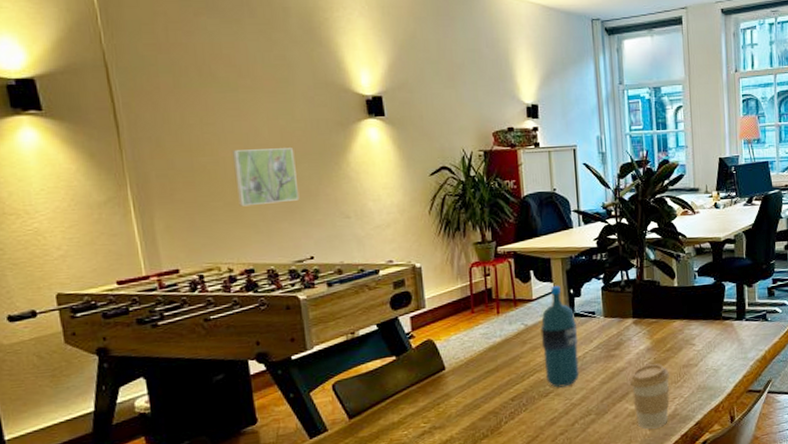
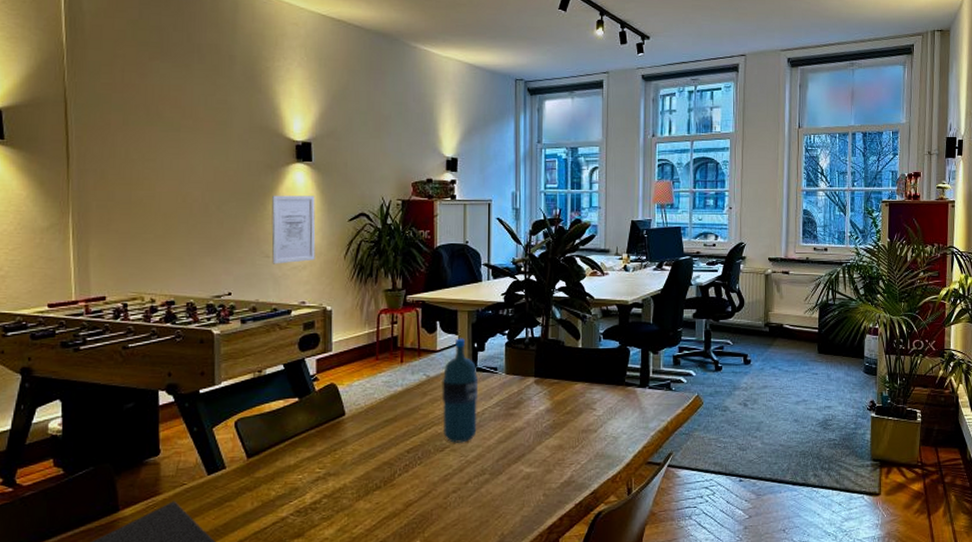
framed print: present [233,148,300,207] -> none [167,186,225,240]
wall art: none [346,151,399,225] -> present [271,195,316,264]
coffee cup: present [629,364,669,429] -> none [526,426,567,495]

